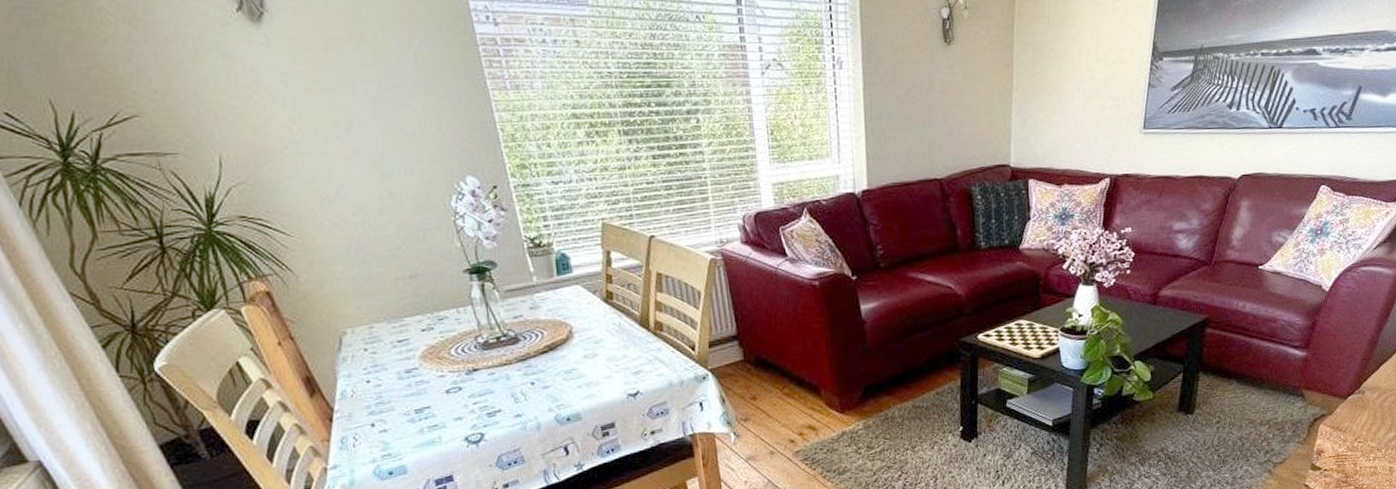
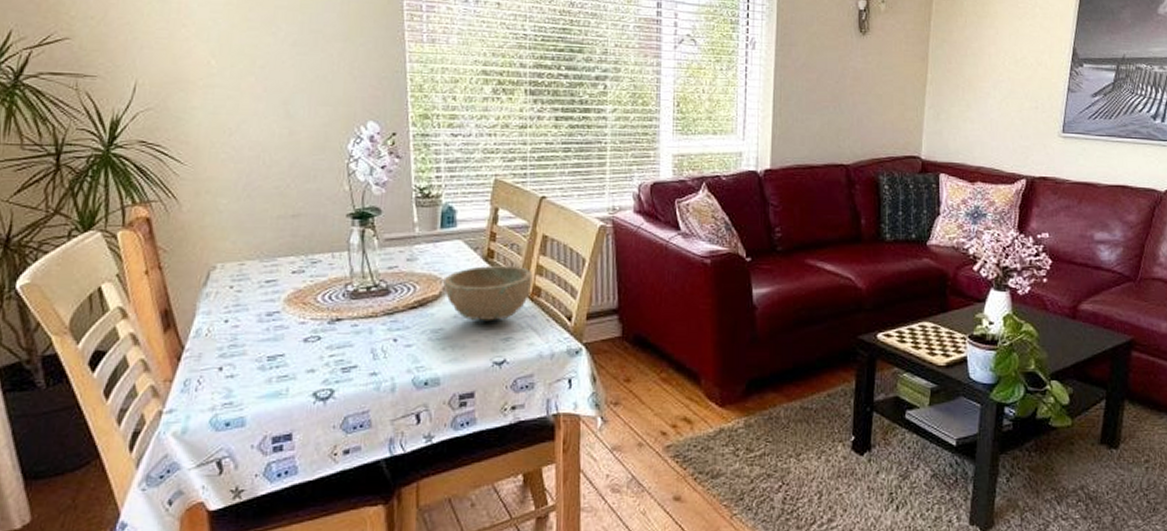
bowl: none [568,304,654,358] -> present [443,265,533,321]

